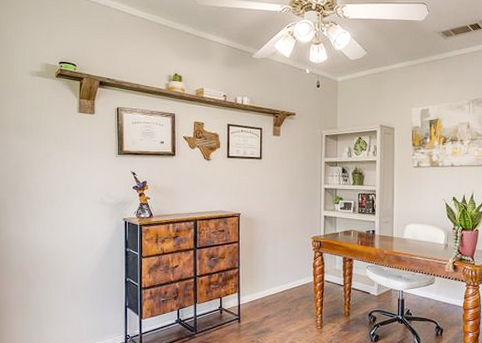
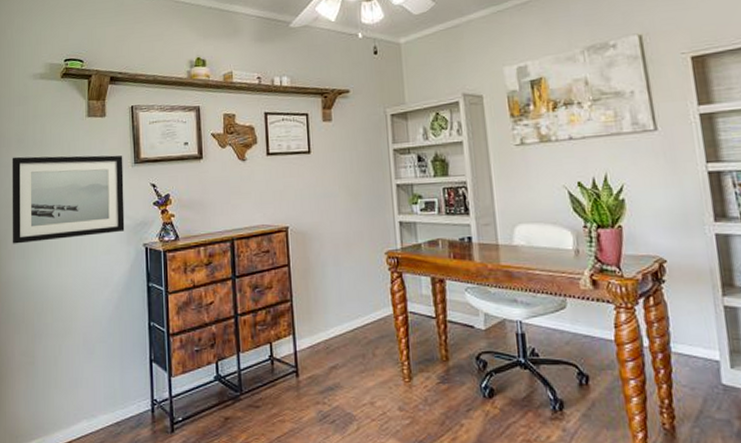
wall art: none [10,140,109,211] -> present [12,155,125,244]

